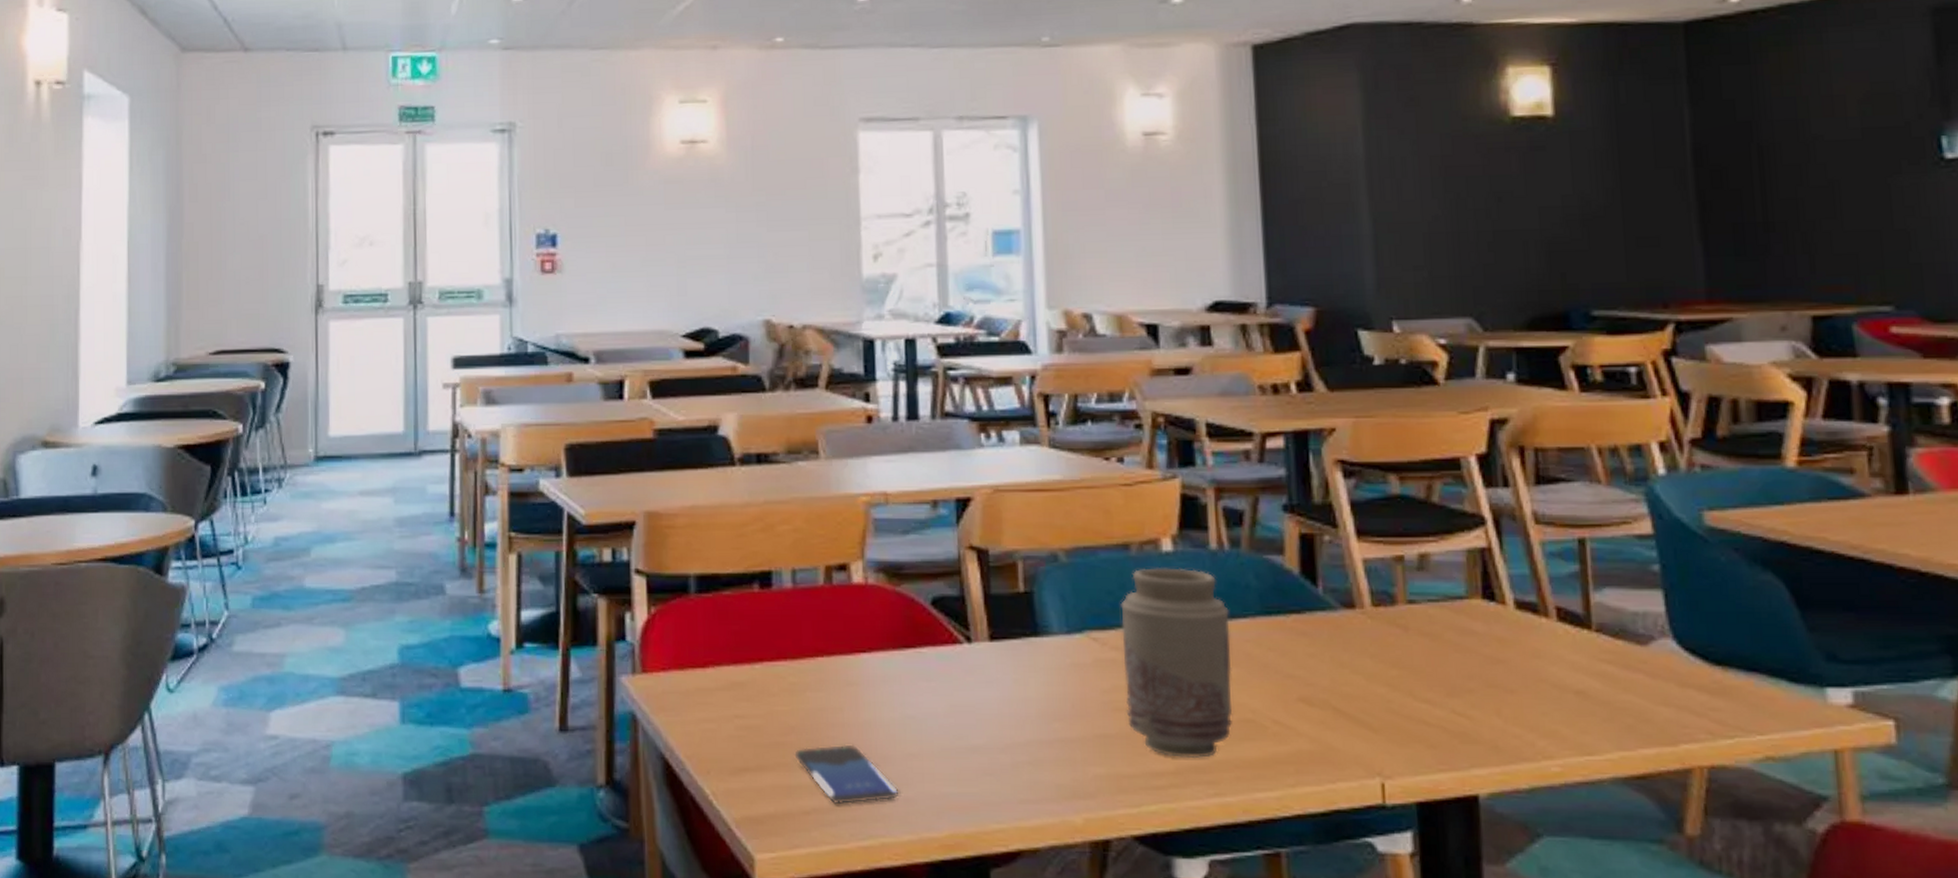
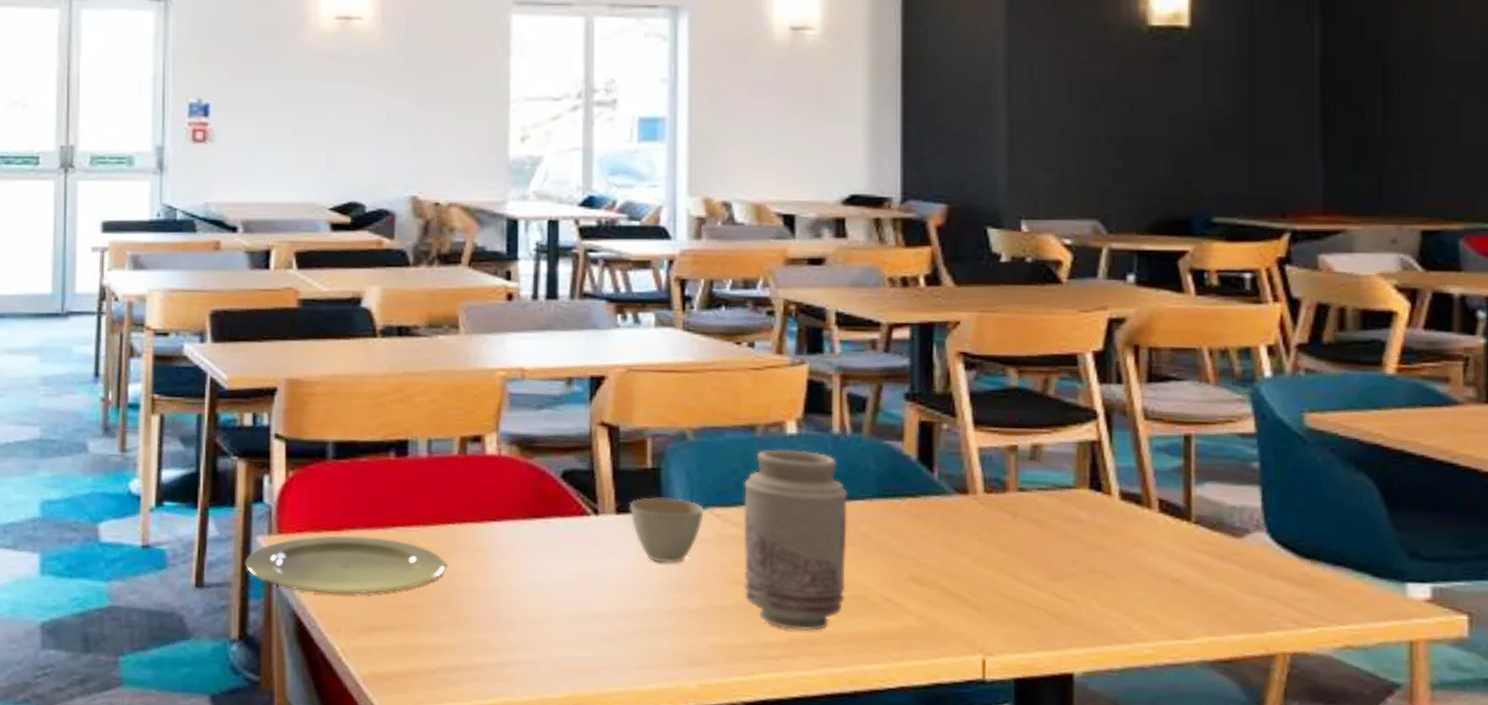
plate: none [609,673,816,734] -> present [245,535,446,595]
smartphone: present [794,744,900,805] -> none [423,607,522,665]
cup: none [1003,622,1081,691] -> present [630,497,704,563]

